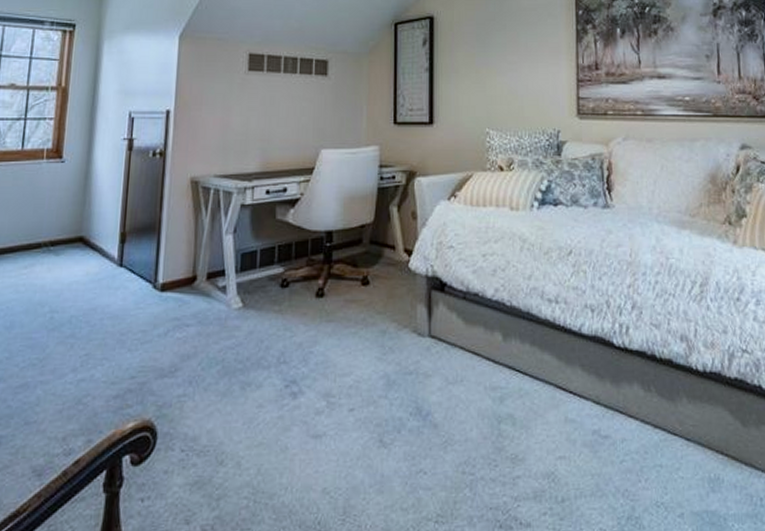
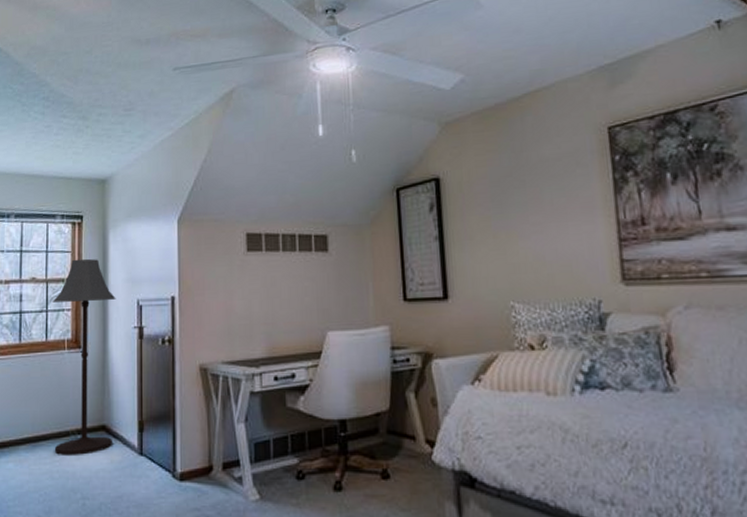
floor lamp: none [21,67,106,268] -> present [52,258,116,455]

